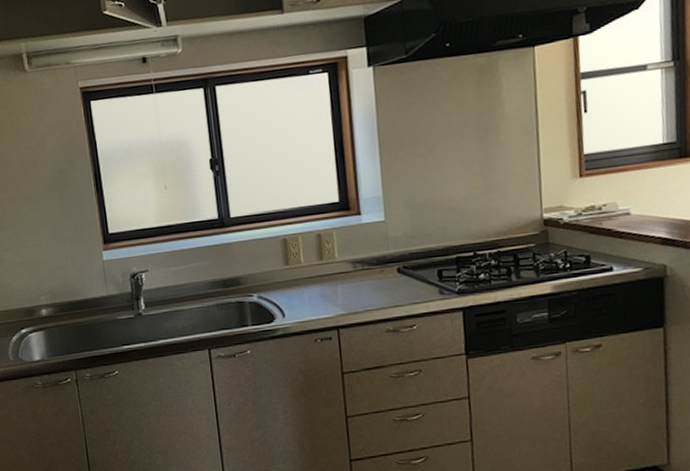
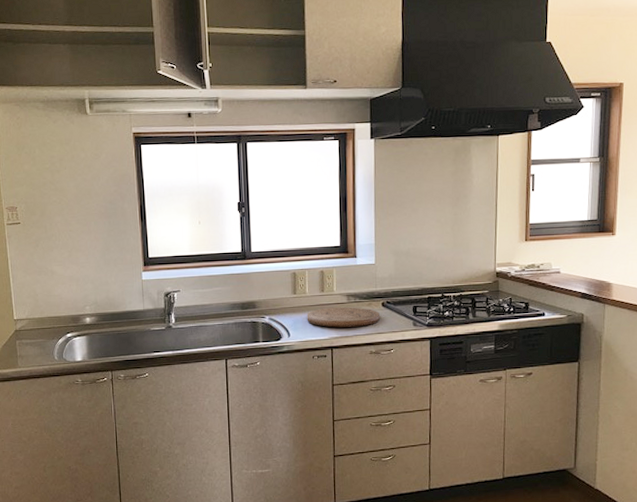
cutting board: none [303,276,397,303] -> present [307,307,381,328]

